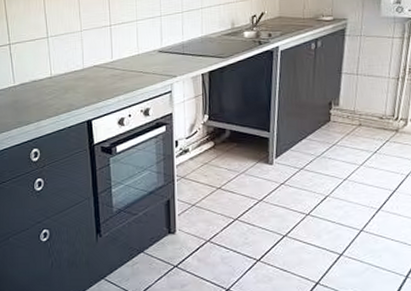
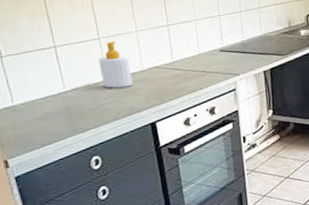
soap bottle: none [45,40,73,85] -> present [98,41,132,88]

